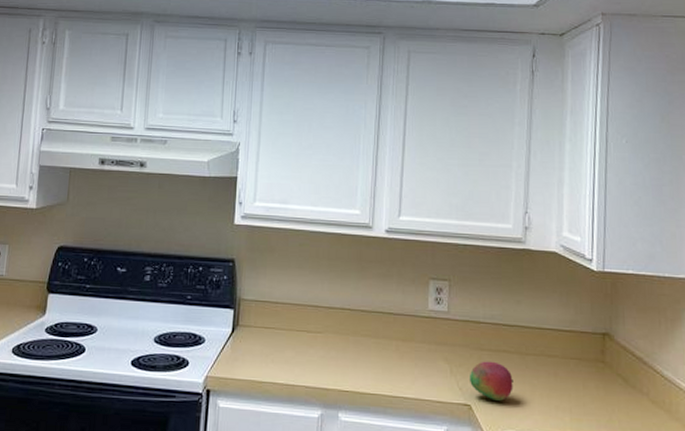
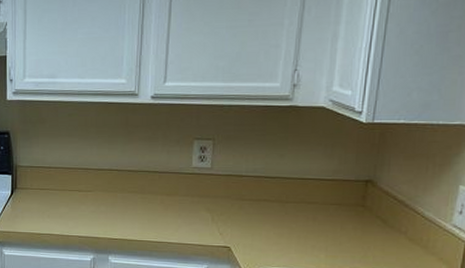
fruit: present [469,361,513,401] -> none [229,209,272,243]

